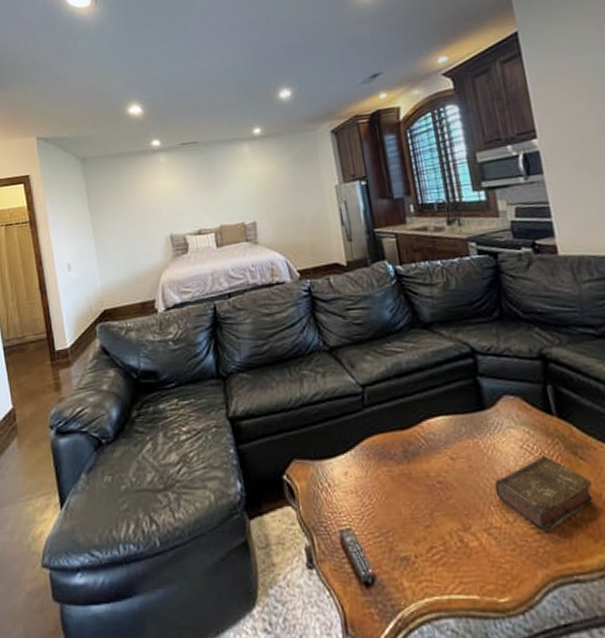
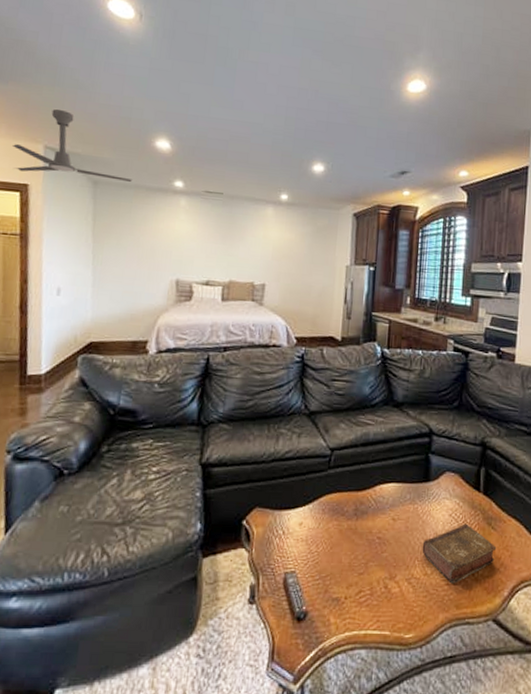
ceiling fan: none [11,102,115,165] -> present [11,109,133,182]

